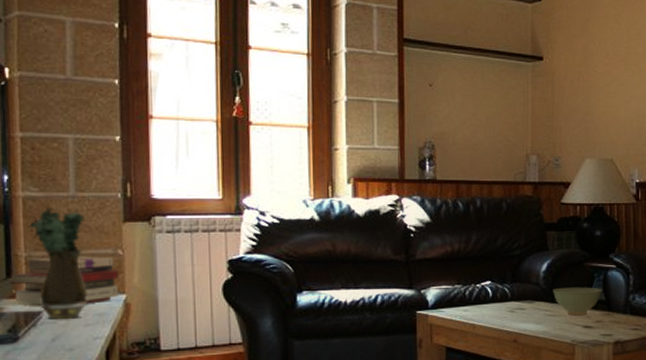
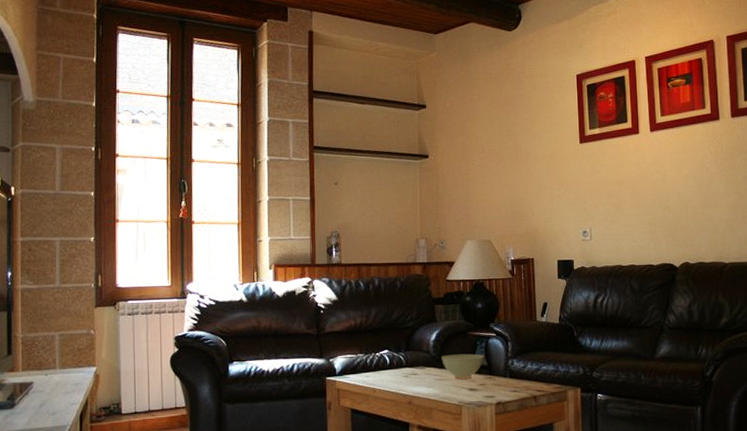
books: present [9,256,119,307] -> none [9,336,91,379]
vase: present [29,205,88,320] -> none [25,295,67,389]

